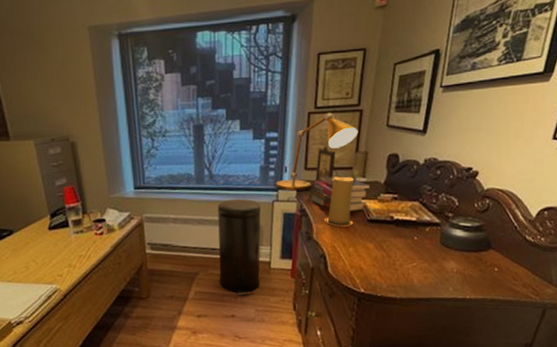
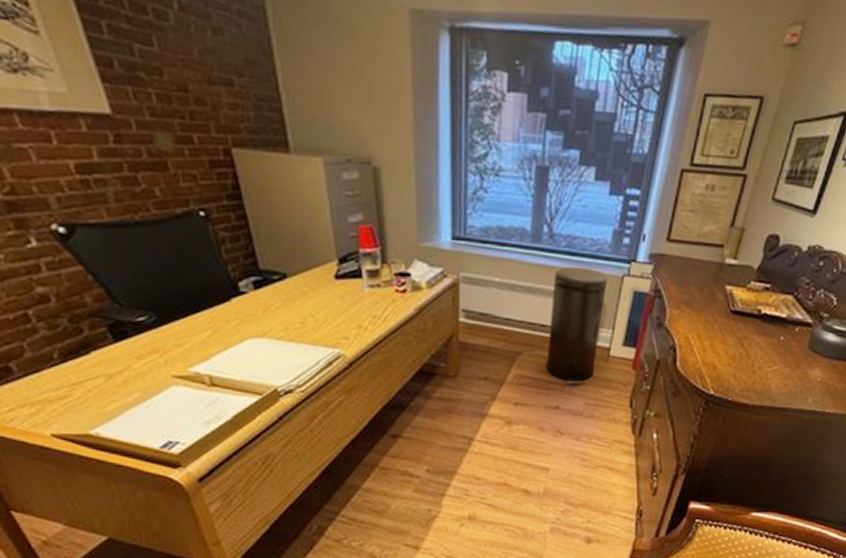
desk lamp: present [274,113,358,191] -> none [627,173,738,267]
books: present [310,175,369,211] -> none [669,251,740,299]
photo frame: present [315,145,338,182] -> none [677,213,706,259]
candle: present [323,176,355,227] -> none [680,254,724,316]

